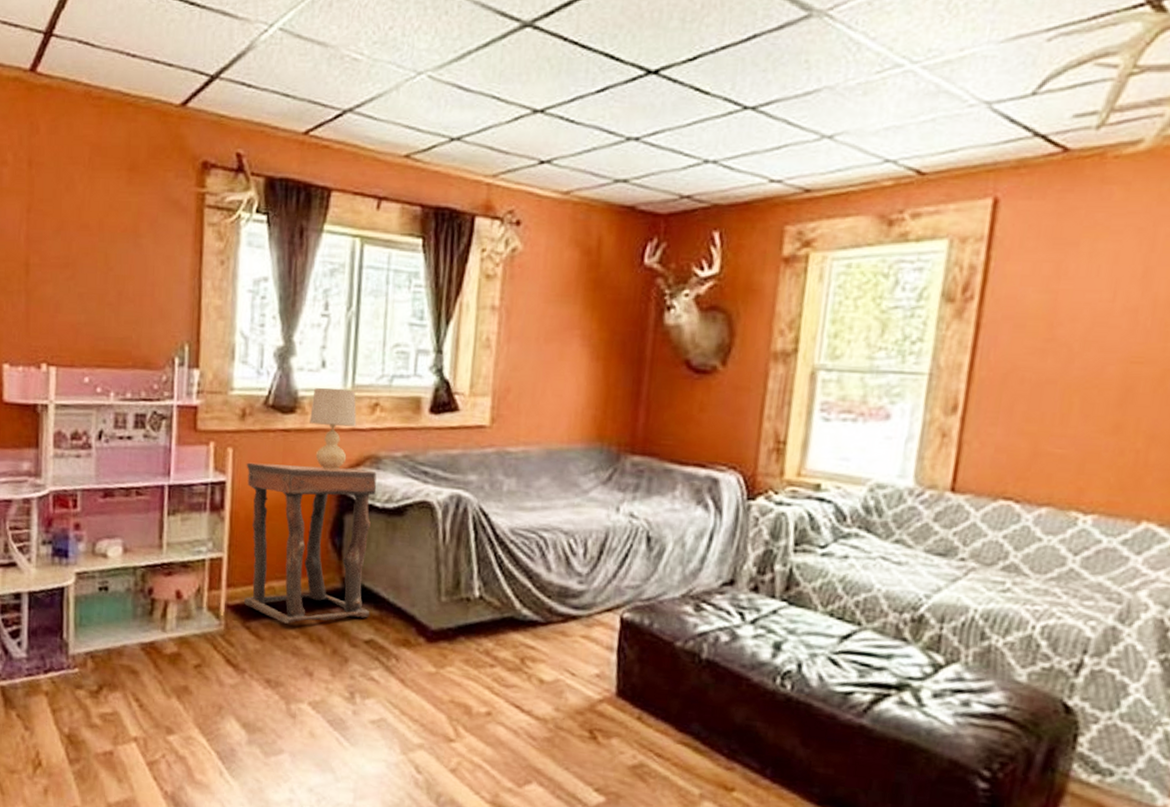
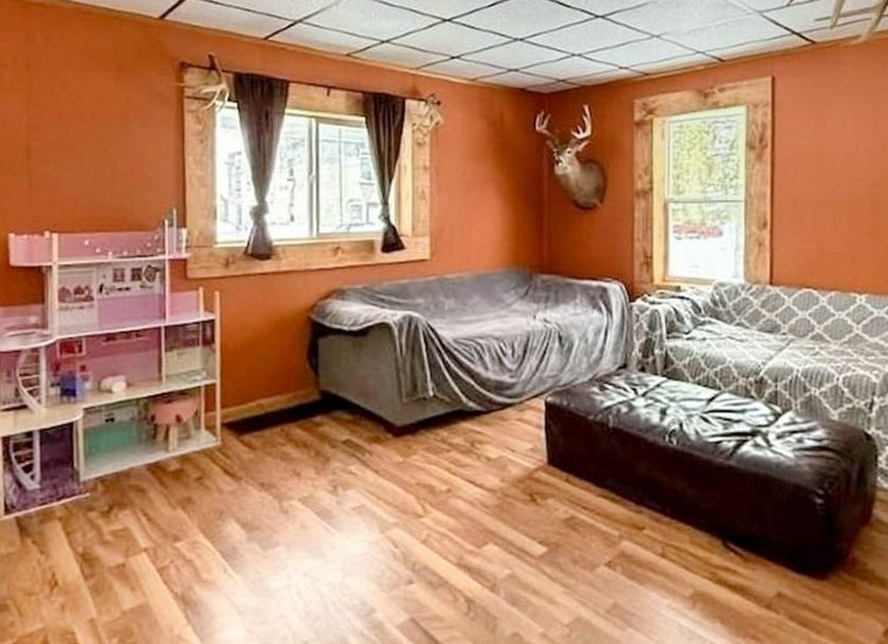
side table: present [244,462,377,624] -> none [232,301,345,434]
table lamp: present [310,387,357,470] -> none [284,237,323,303]

